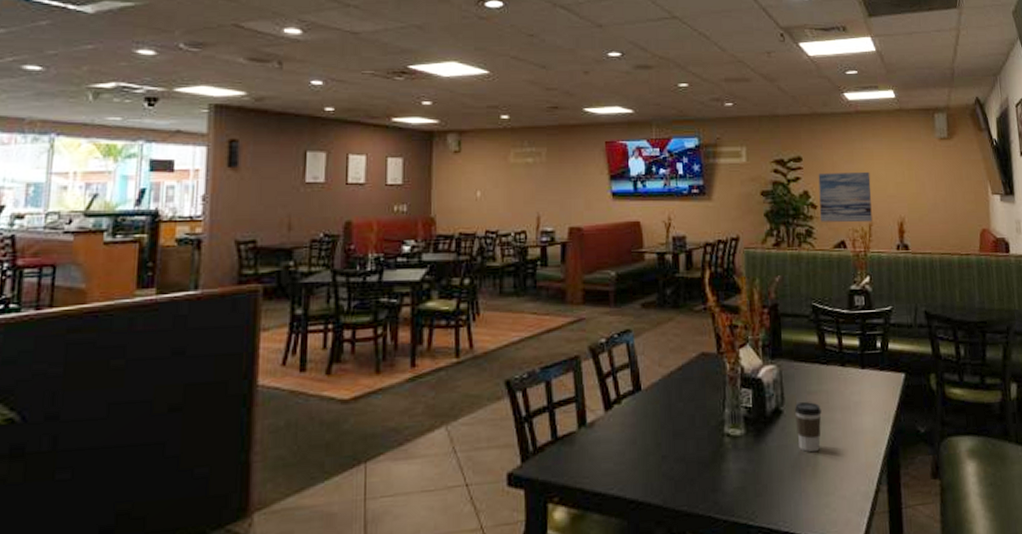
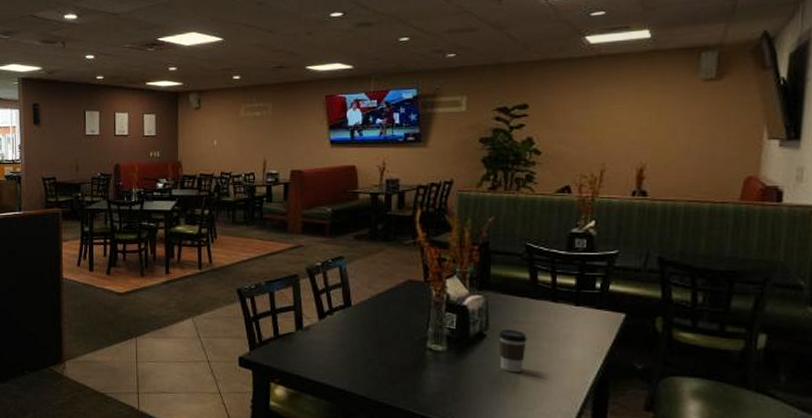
wall art: present [818,171,873,223] -> none [543,117,608,169]

